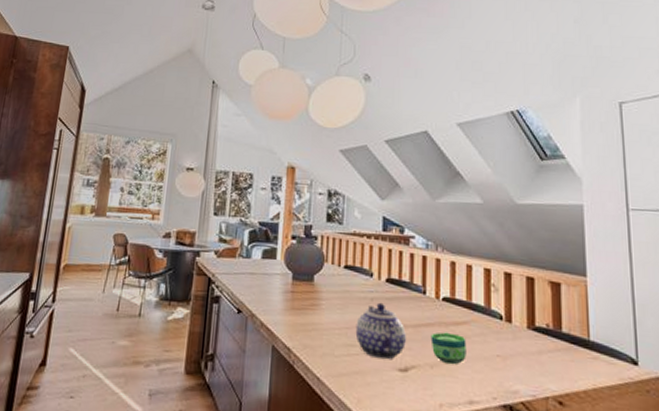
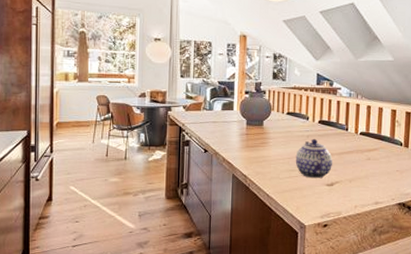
cup: present [430,332,466,365] -> none [350,157,376,179]

